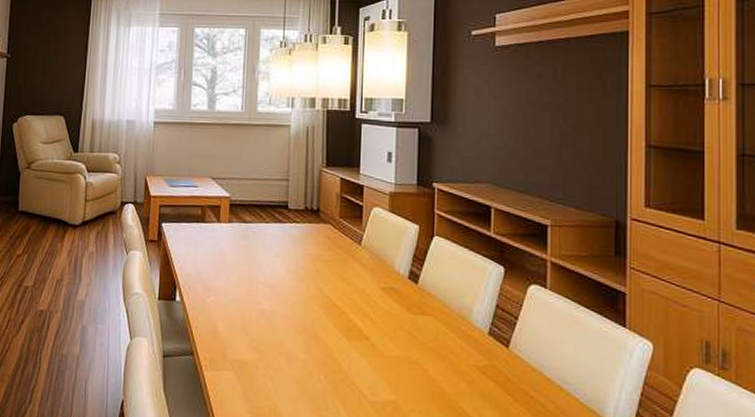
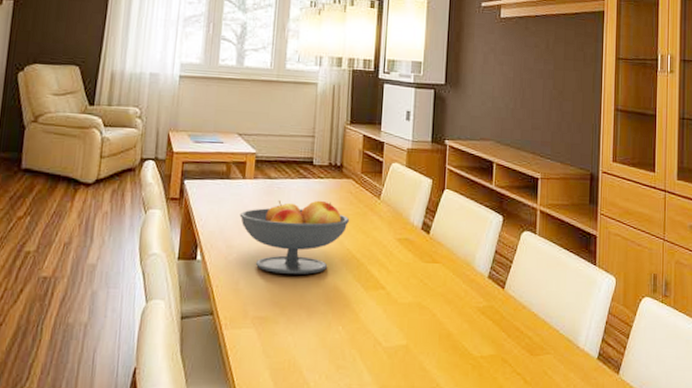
fruit bowl: none [215,245,328,321] -> present [239,200,349,274]

